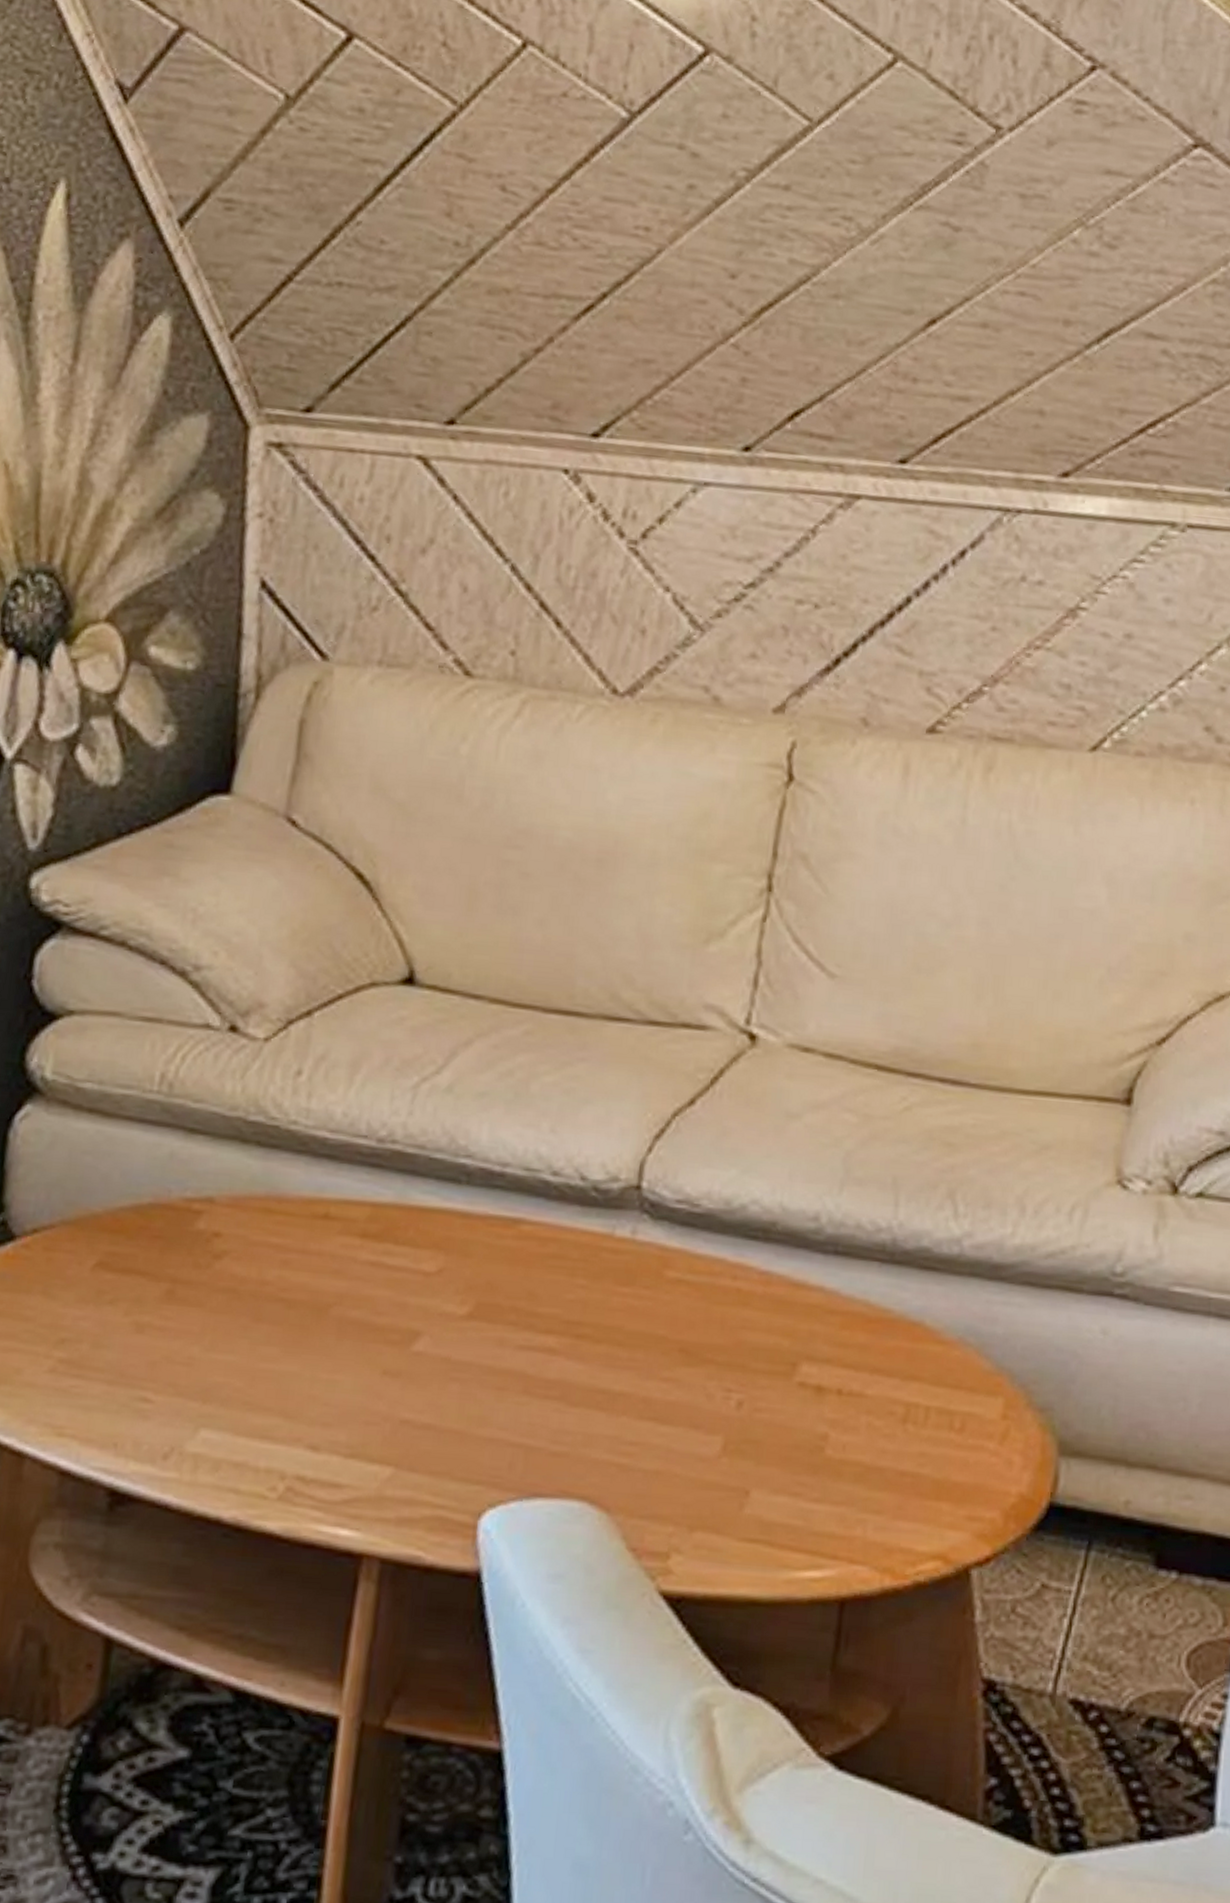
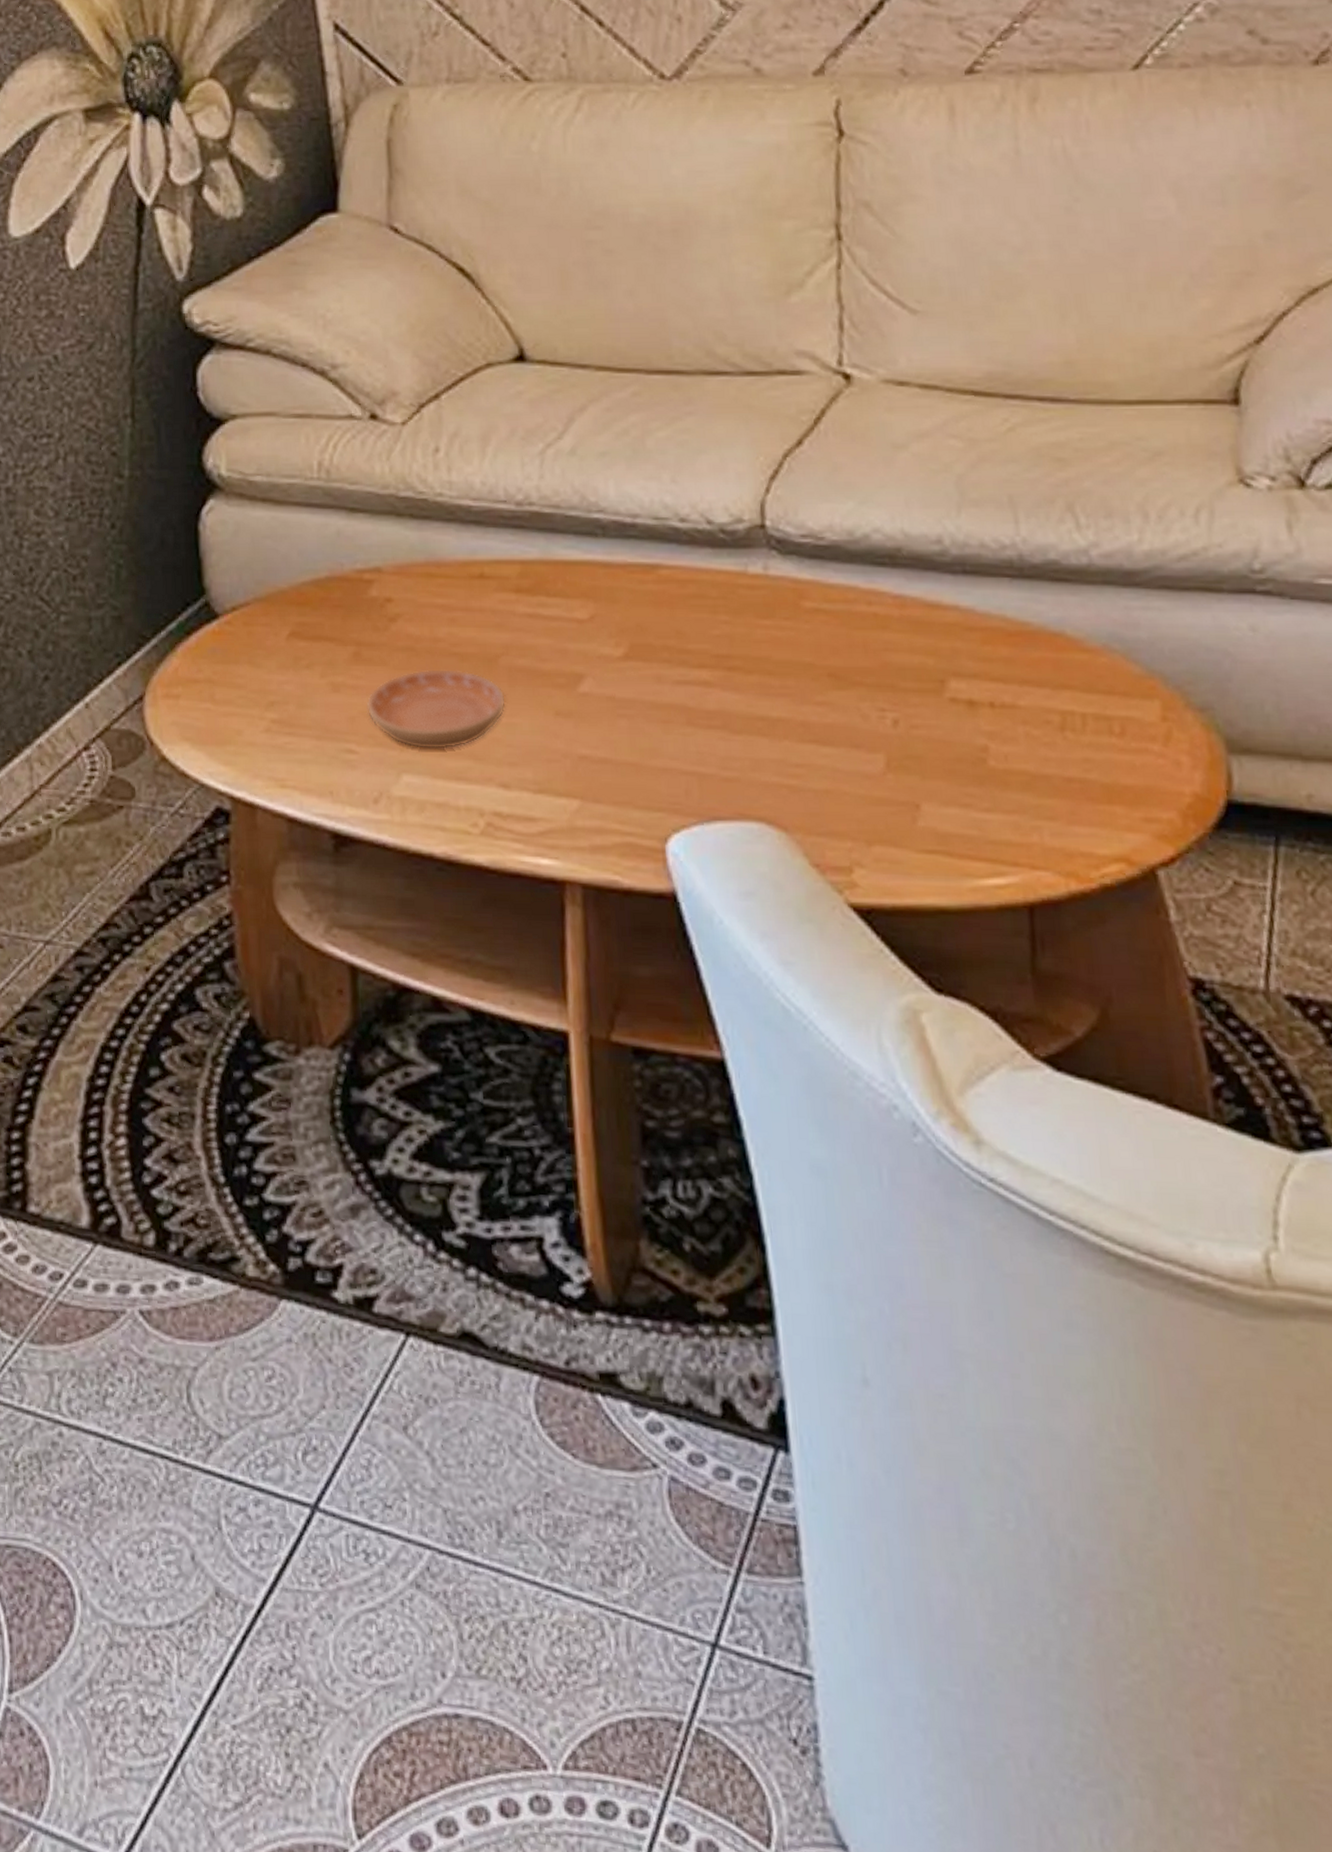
saucer: none [171,1314,331,1404] -> present [366,668,506,750]

